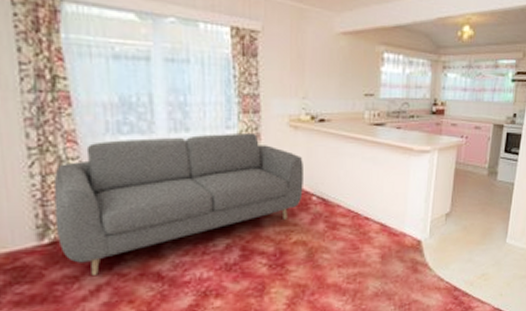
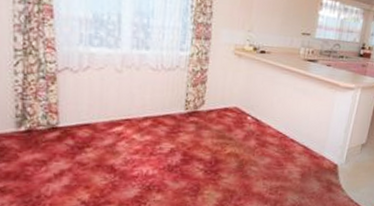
sofa: present [53,132,303,275] -> none [31,50,243,162]

